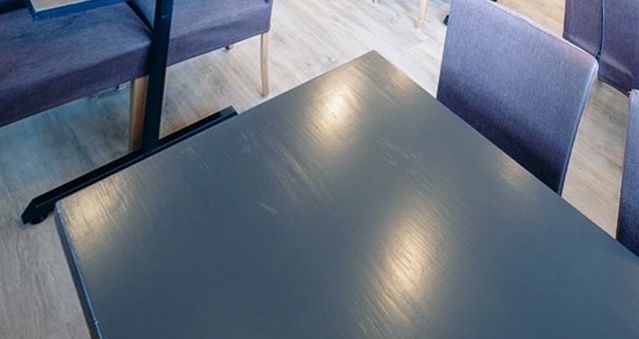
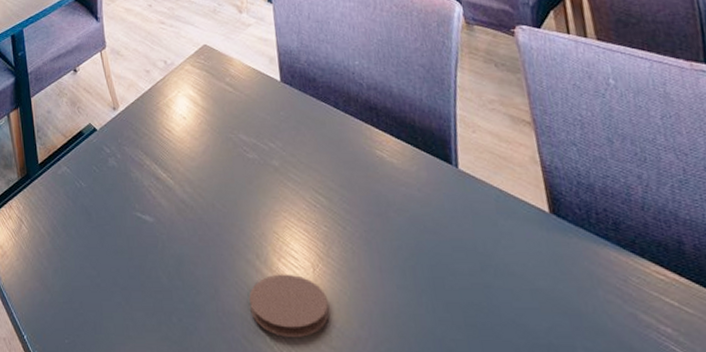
coaster: none [354,273,428,330] -> present [249,274,329,337]

